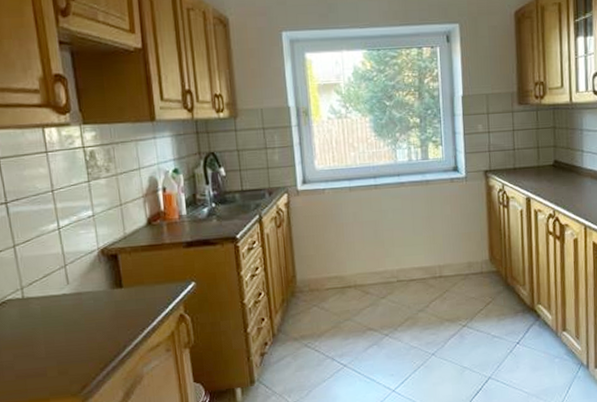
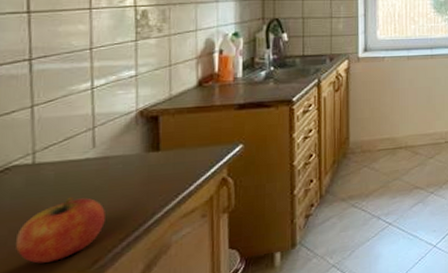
fruit: none [19,328,86,386] -> present [15,196,105,264]

